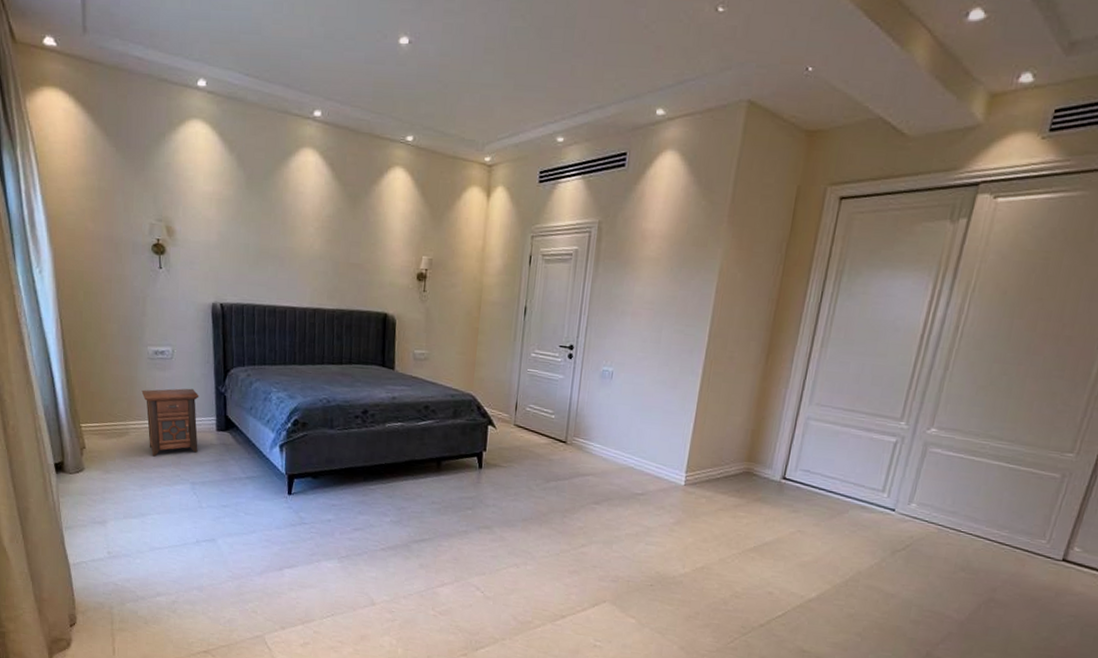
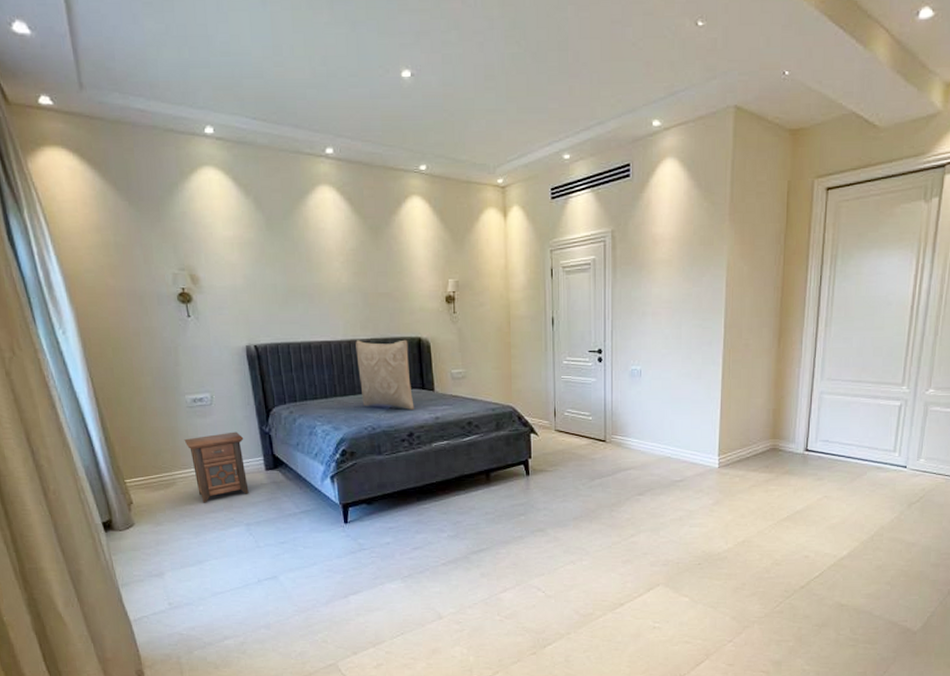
pillow: none [320,309,374,388] -> present [356,339,414,411]

